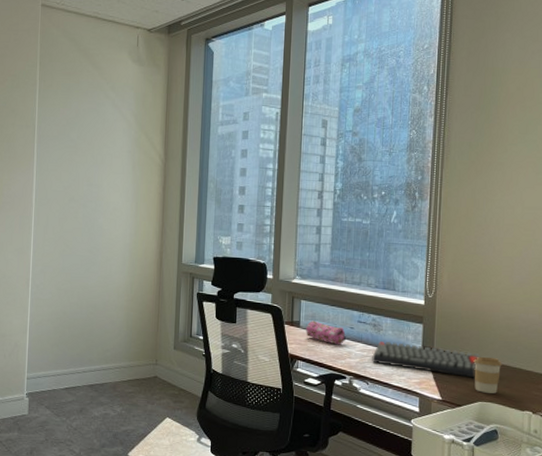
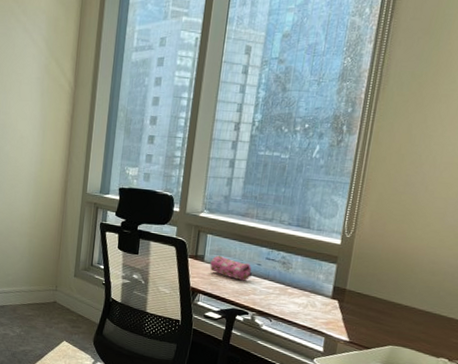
keyboard: present [372,341,481,378] -> none [277,279,398,322]
coffee cup: present [473,356,502,393] -> none [386,300,421,338]

